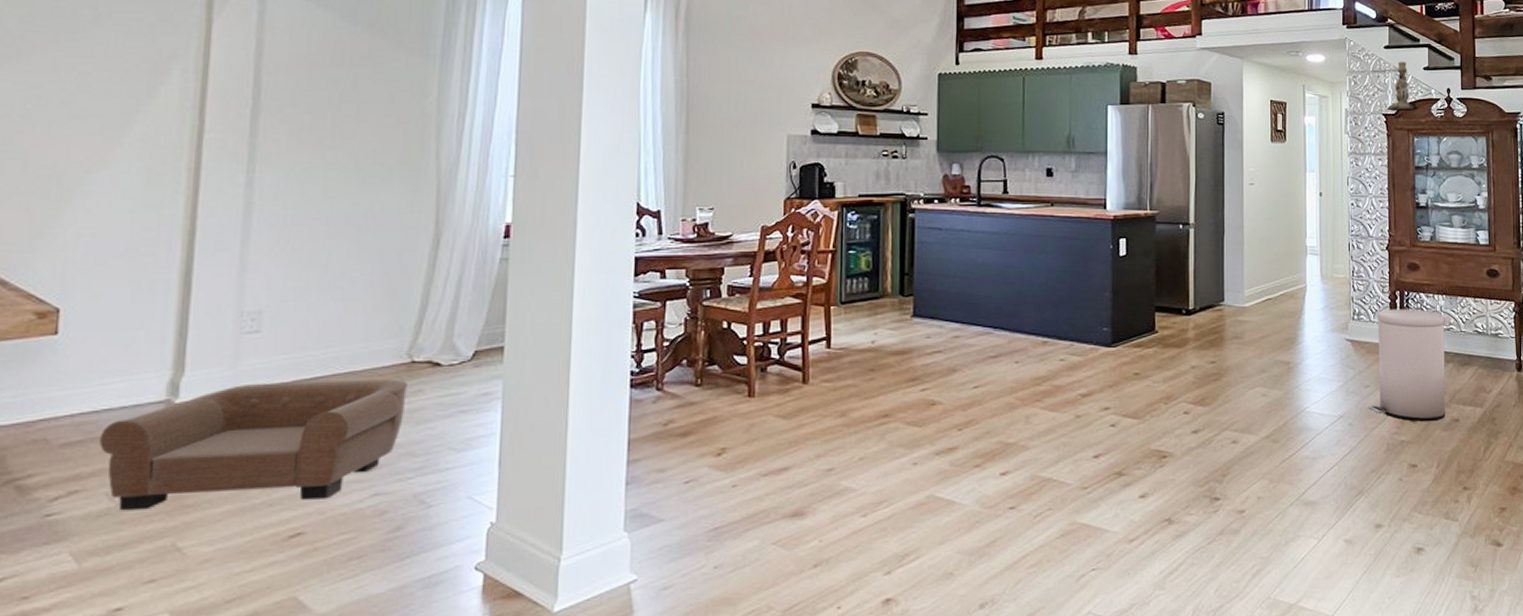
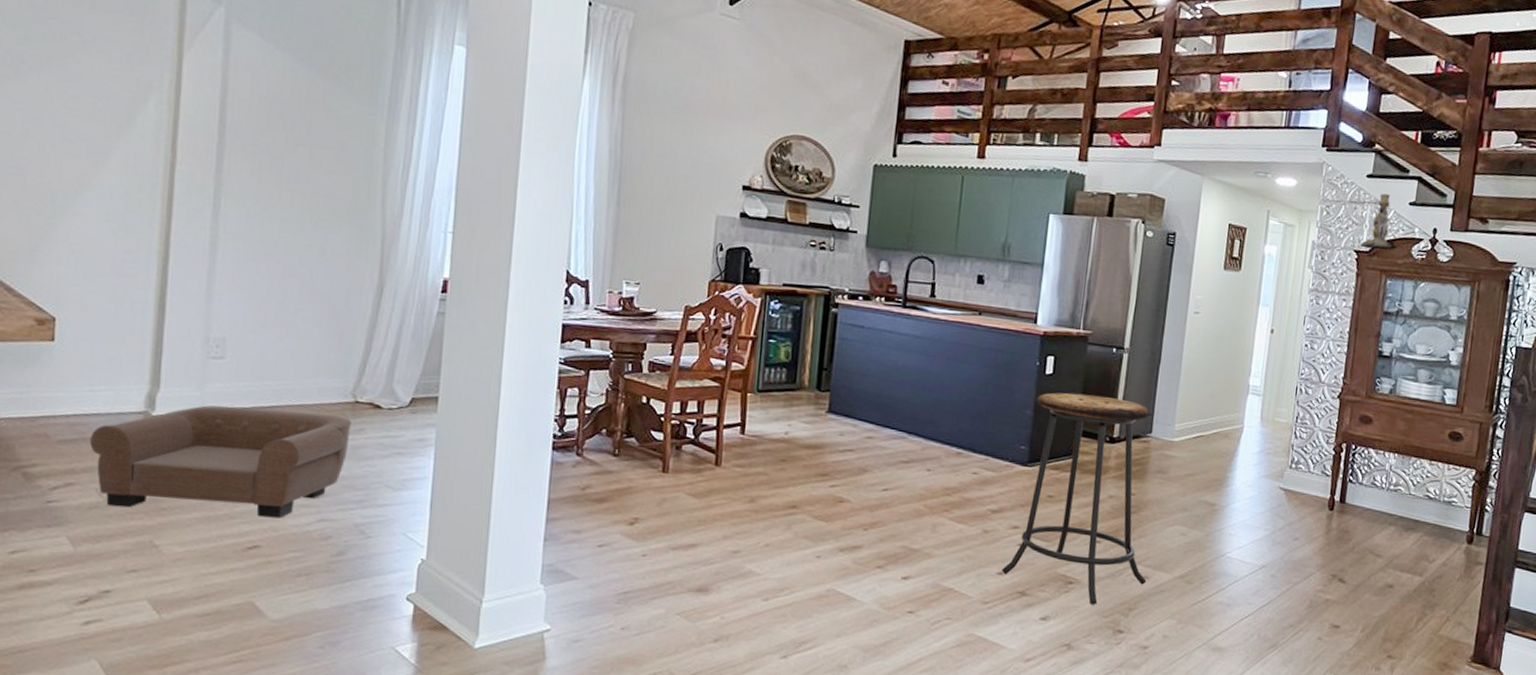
bar stool: none [1097,271,1236,476] -> present [1002,392,1152,605]
pedal bin: present [1368,309,1450,421] -> none [1294,461,1399,584]

